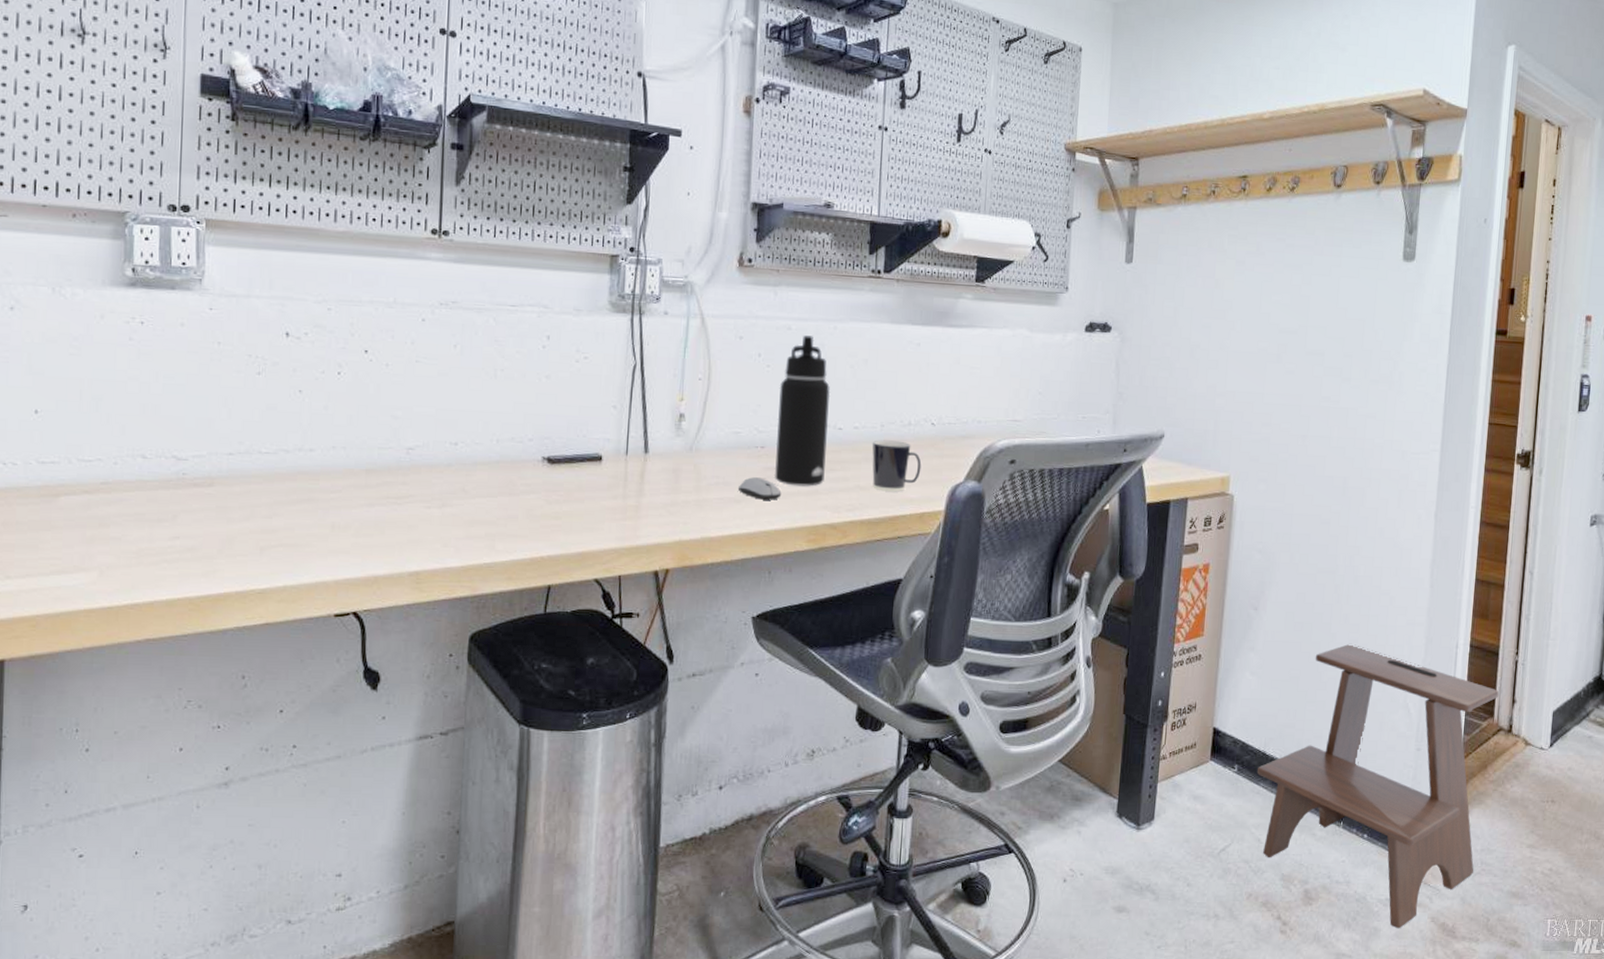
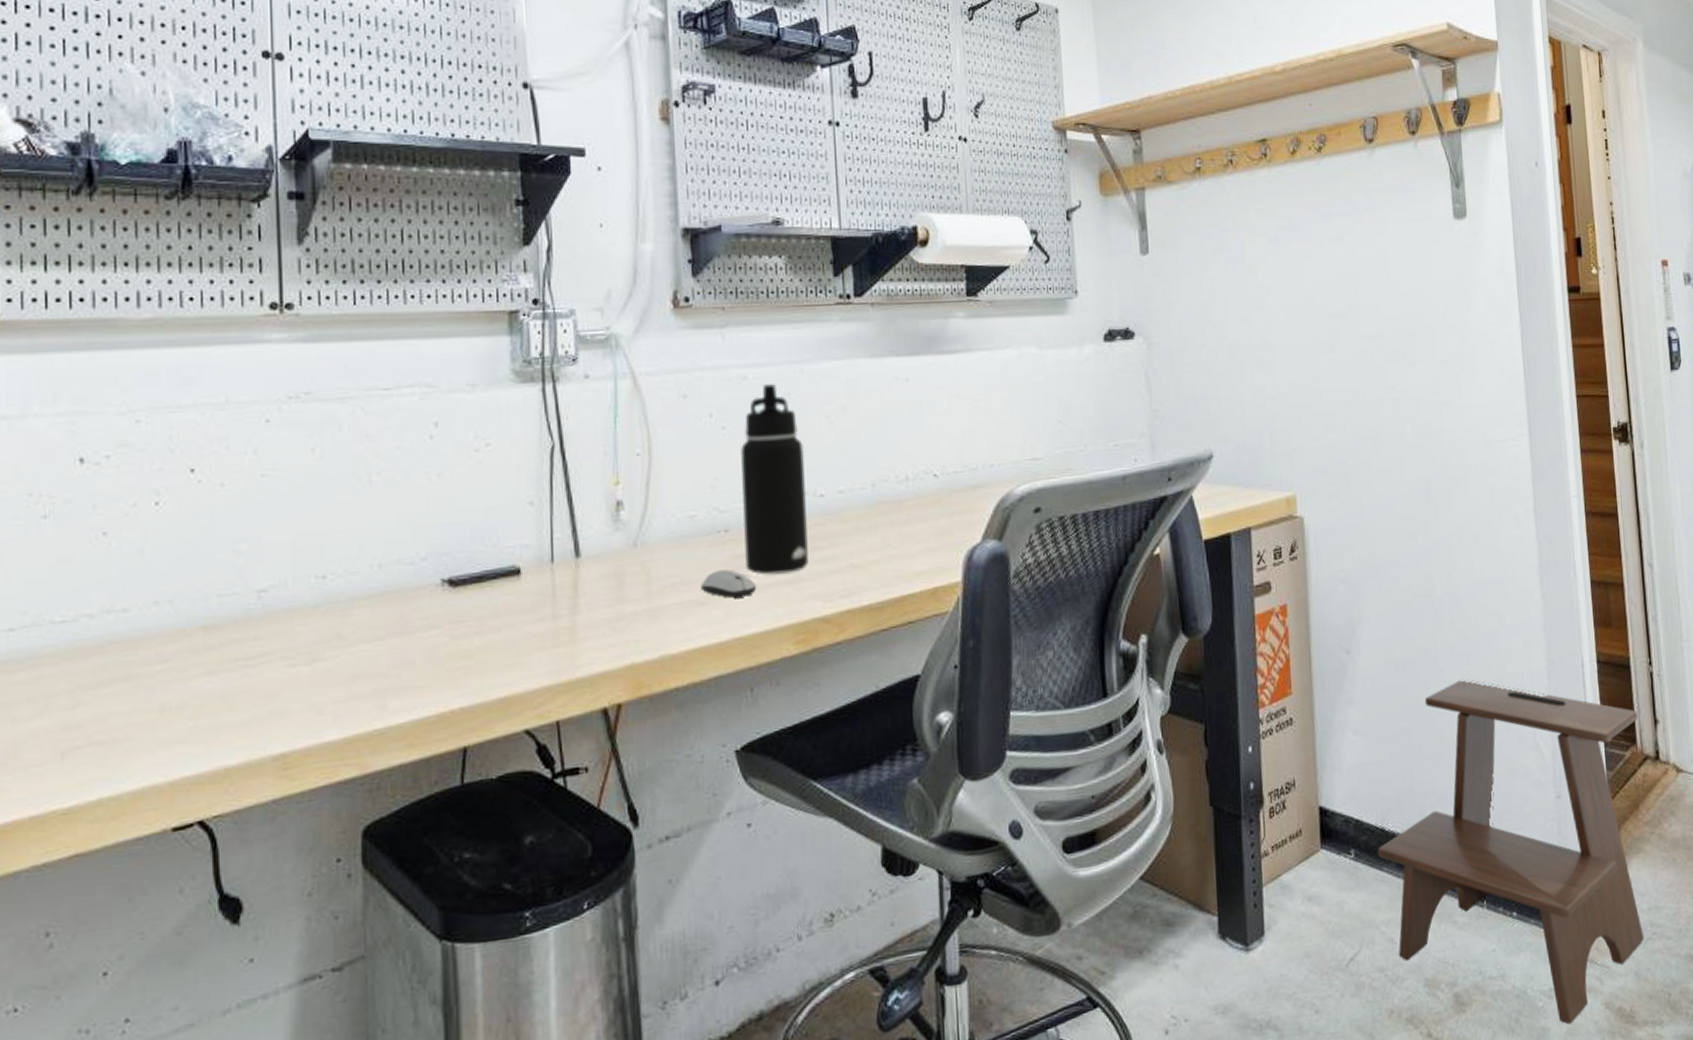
mug: present [871,440,922,492] -> none [863,501,928,568]

